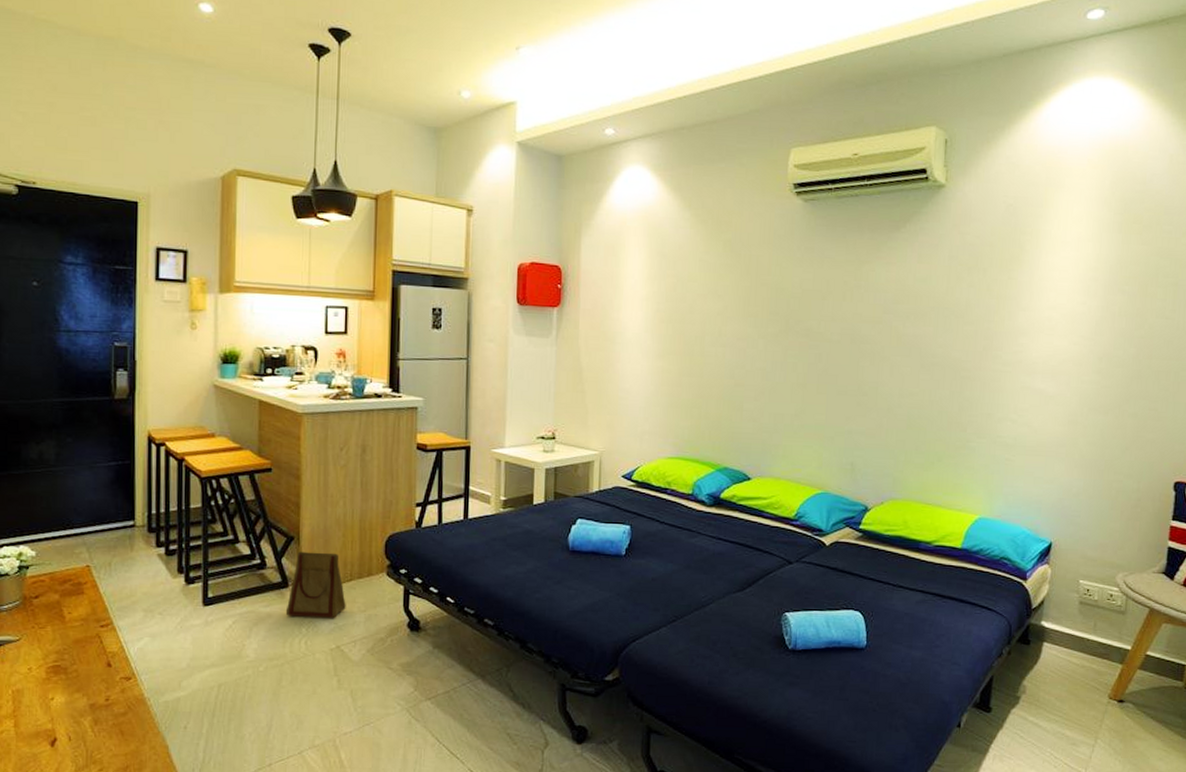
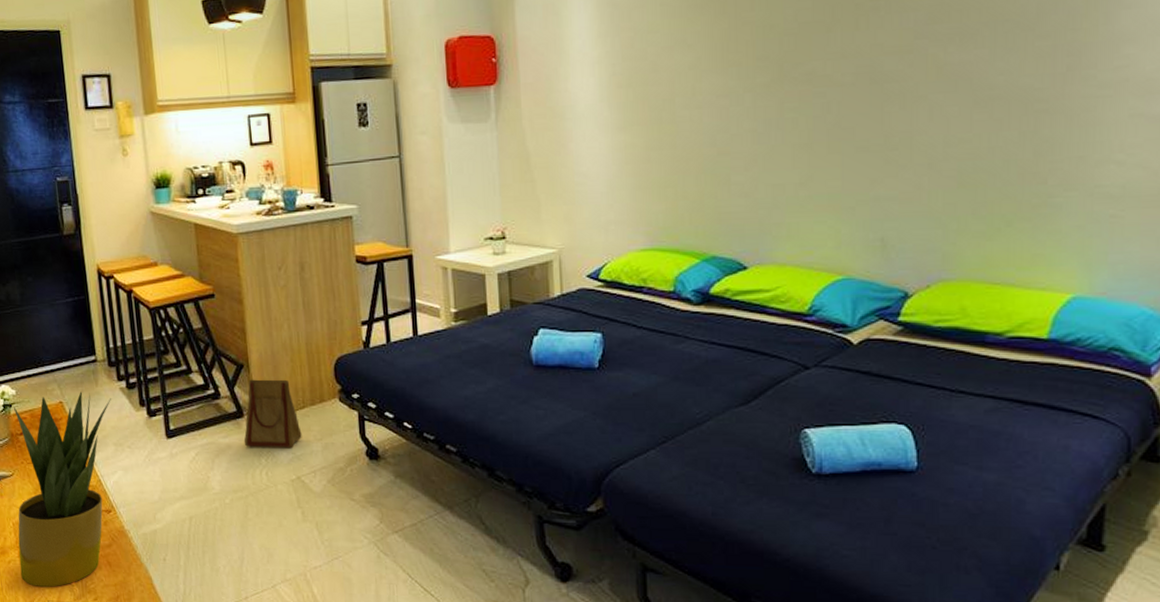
planter: none [14,556,146,759] -> present [13,392,111,588]

